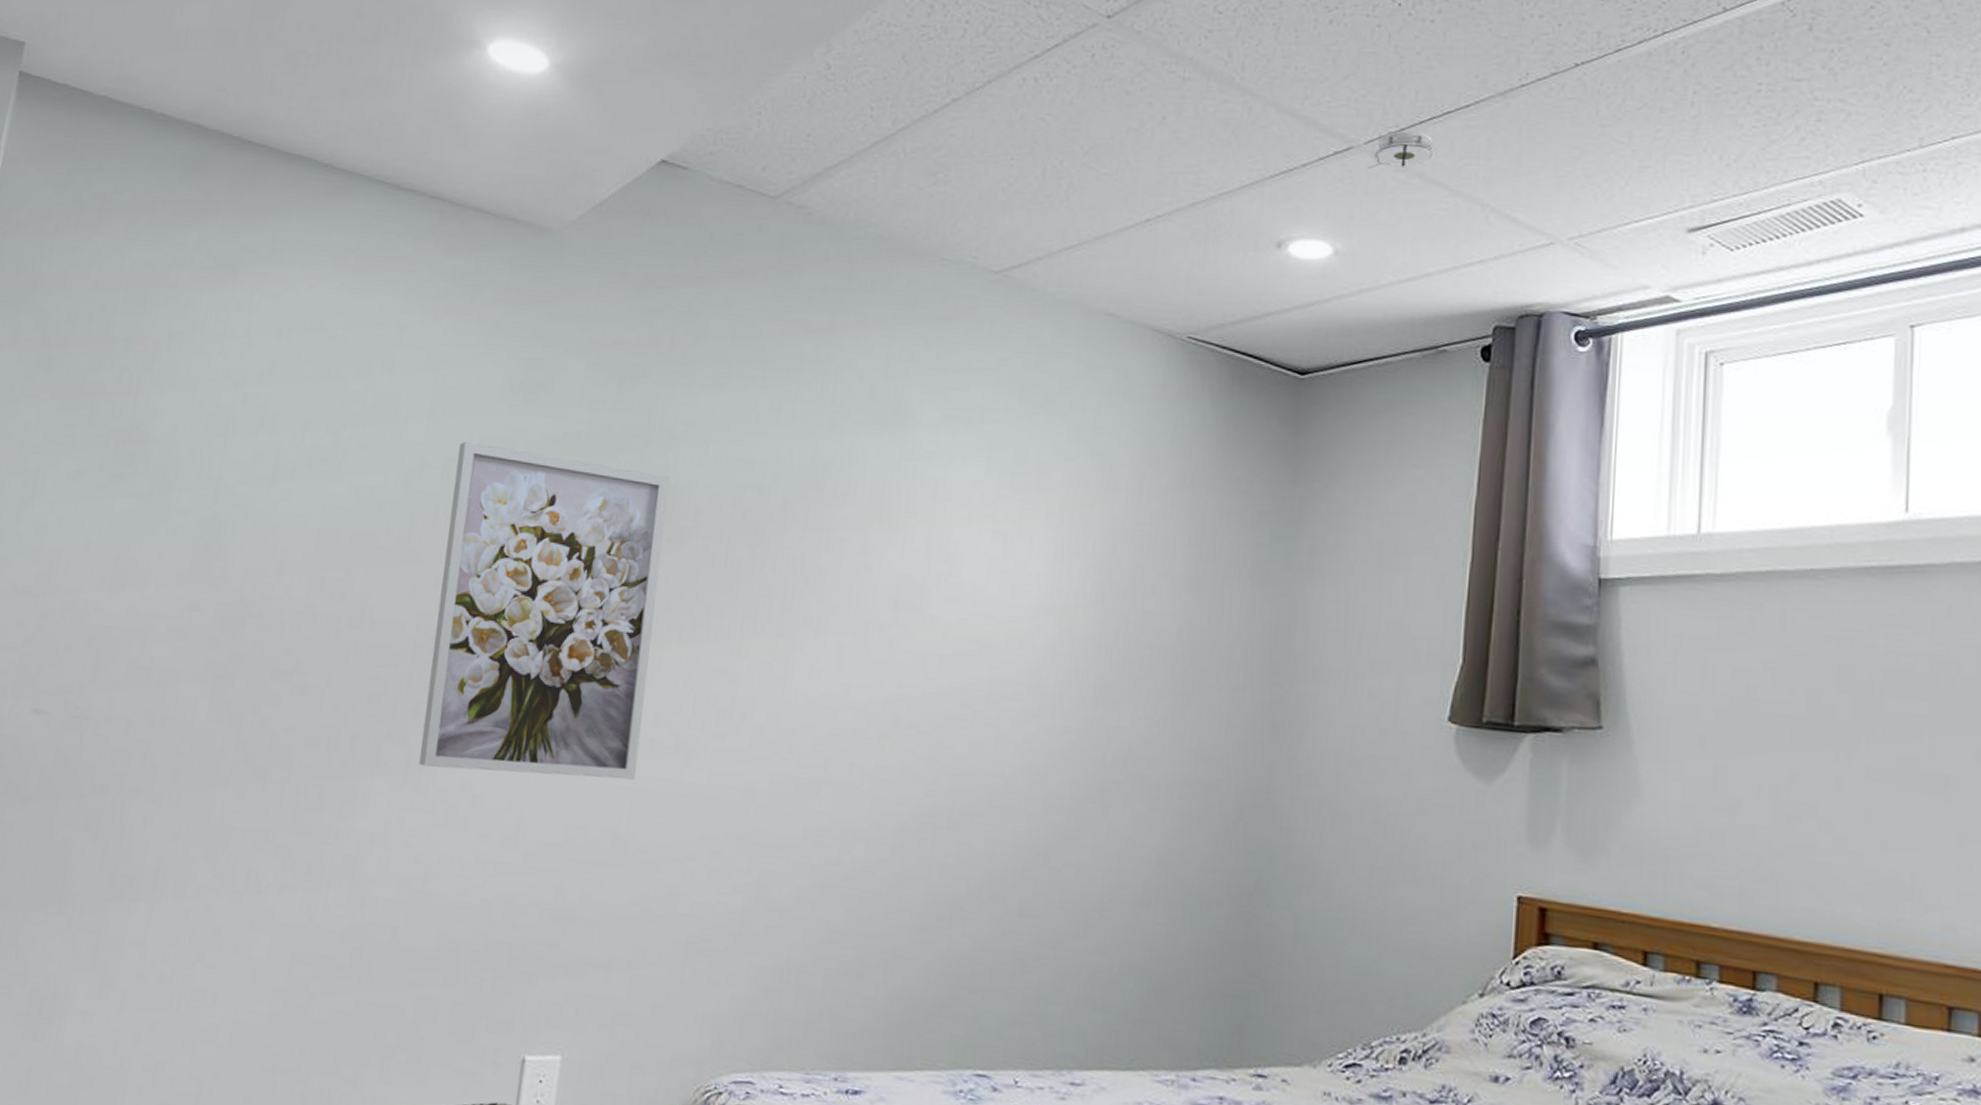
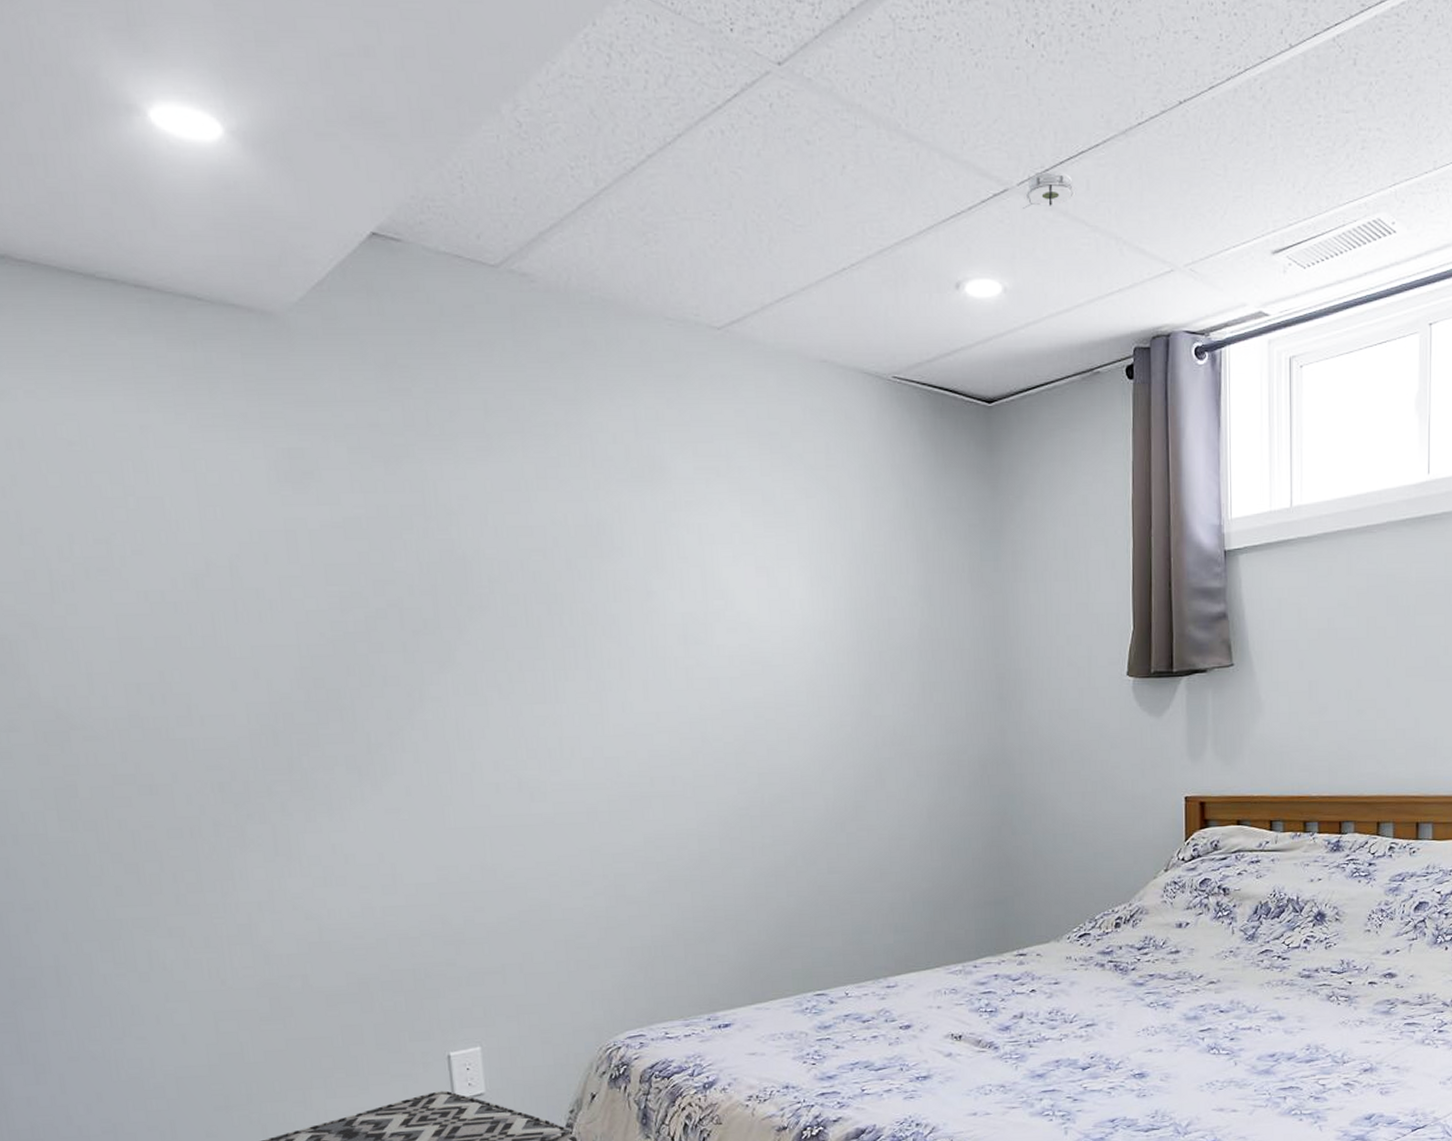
wall art: present [419,441,669,780] -> none [239,536,490,838]

